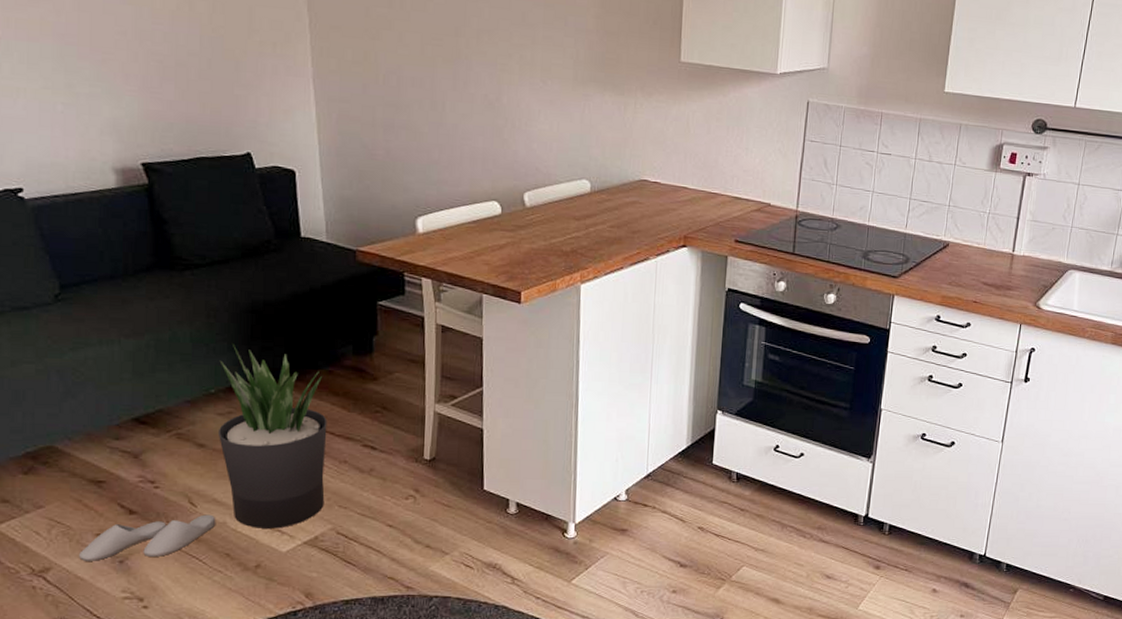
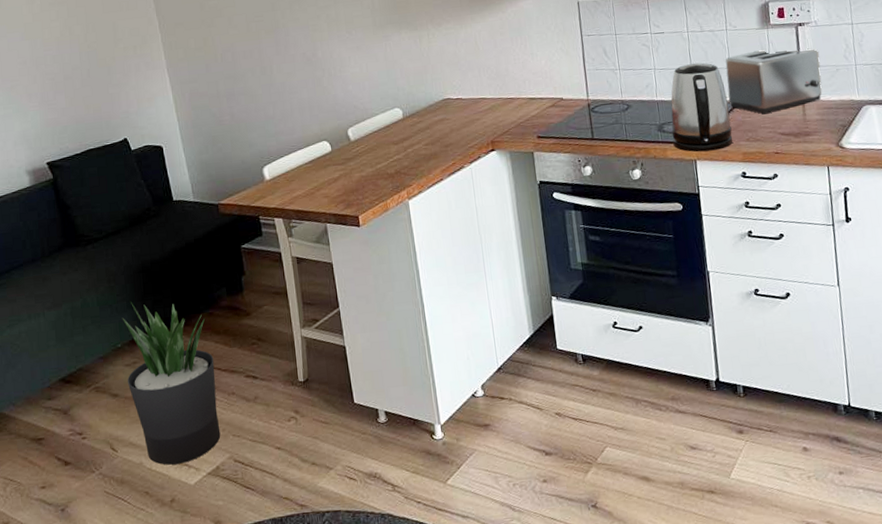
slippers: present [78,514,216,561] -> none [28,457,135,513]
kettle: none [875,193,940,289] -> present [670,62,733,153]
toaster: none [940,192,1041,261] -> present [725,48,823,114]

